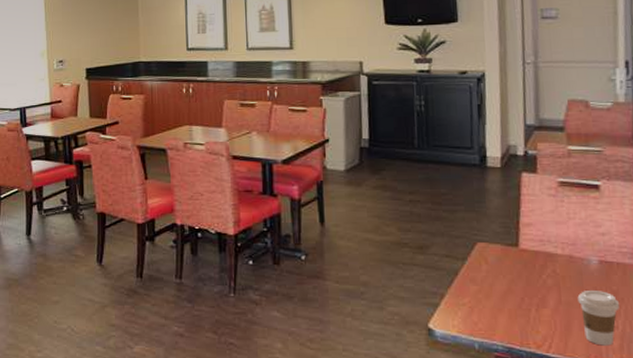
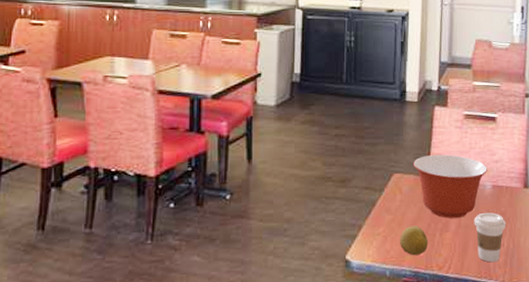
fruit: none [488,299,523,331] -> present [400,226,429,256]
mixing bowl: none [499,224,592,295] -> present [413,154,487,219]

